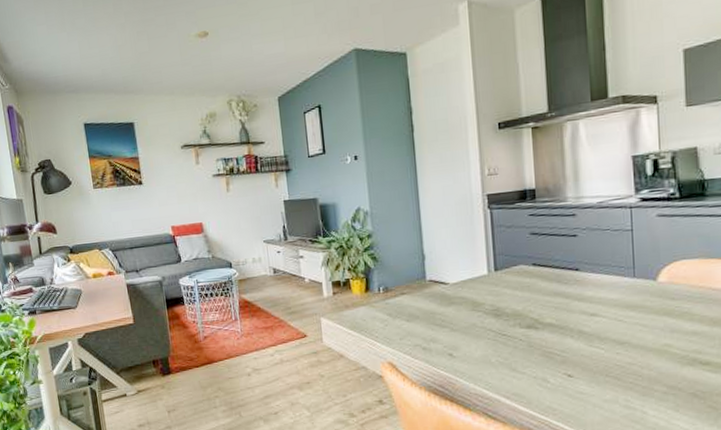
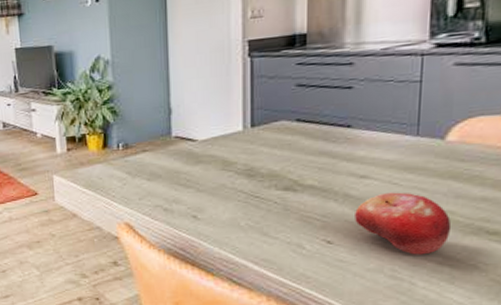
fruit: none [589,328,671,386] -> present [355,192,452,255]

